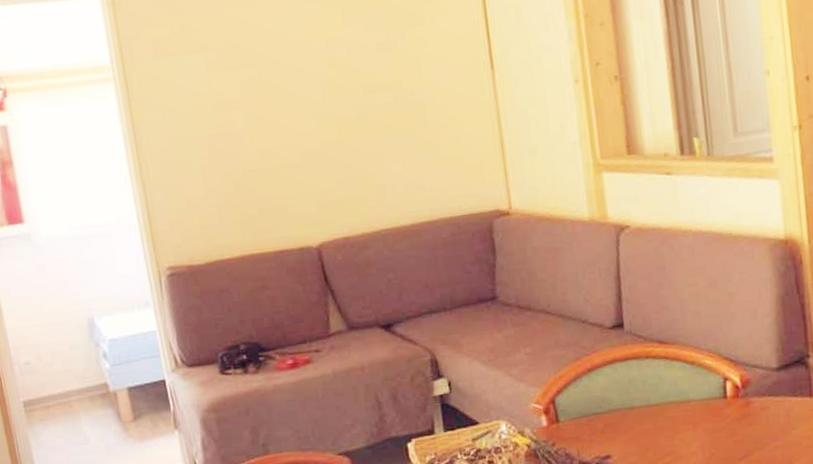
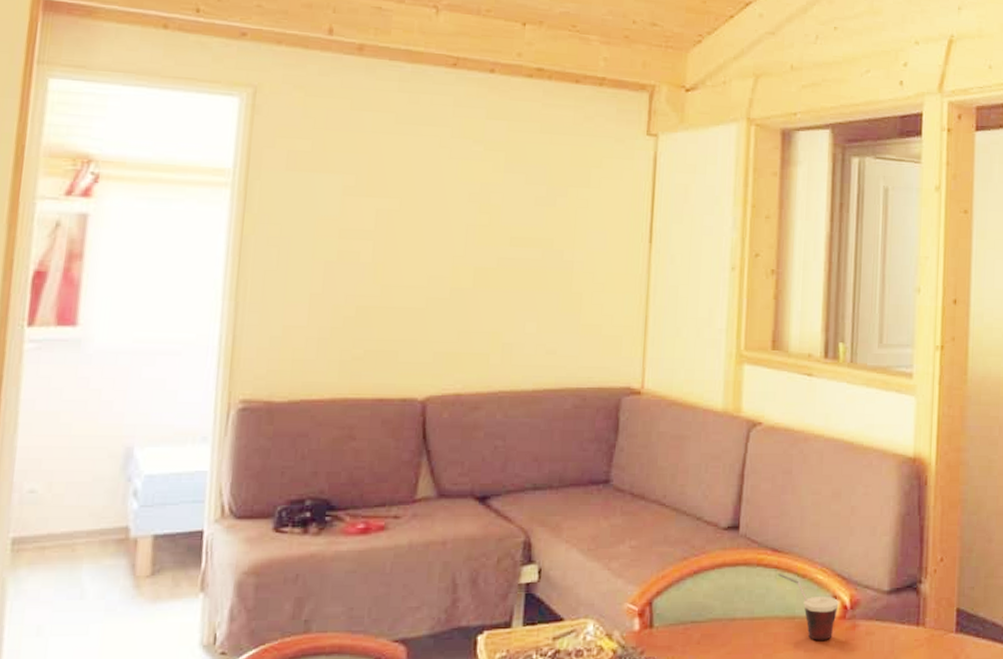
cup: none [667,363,730,420] -> present [778,574,839,640]

